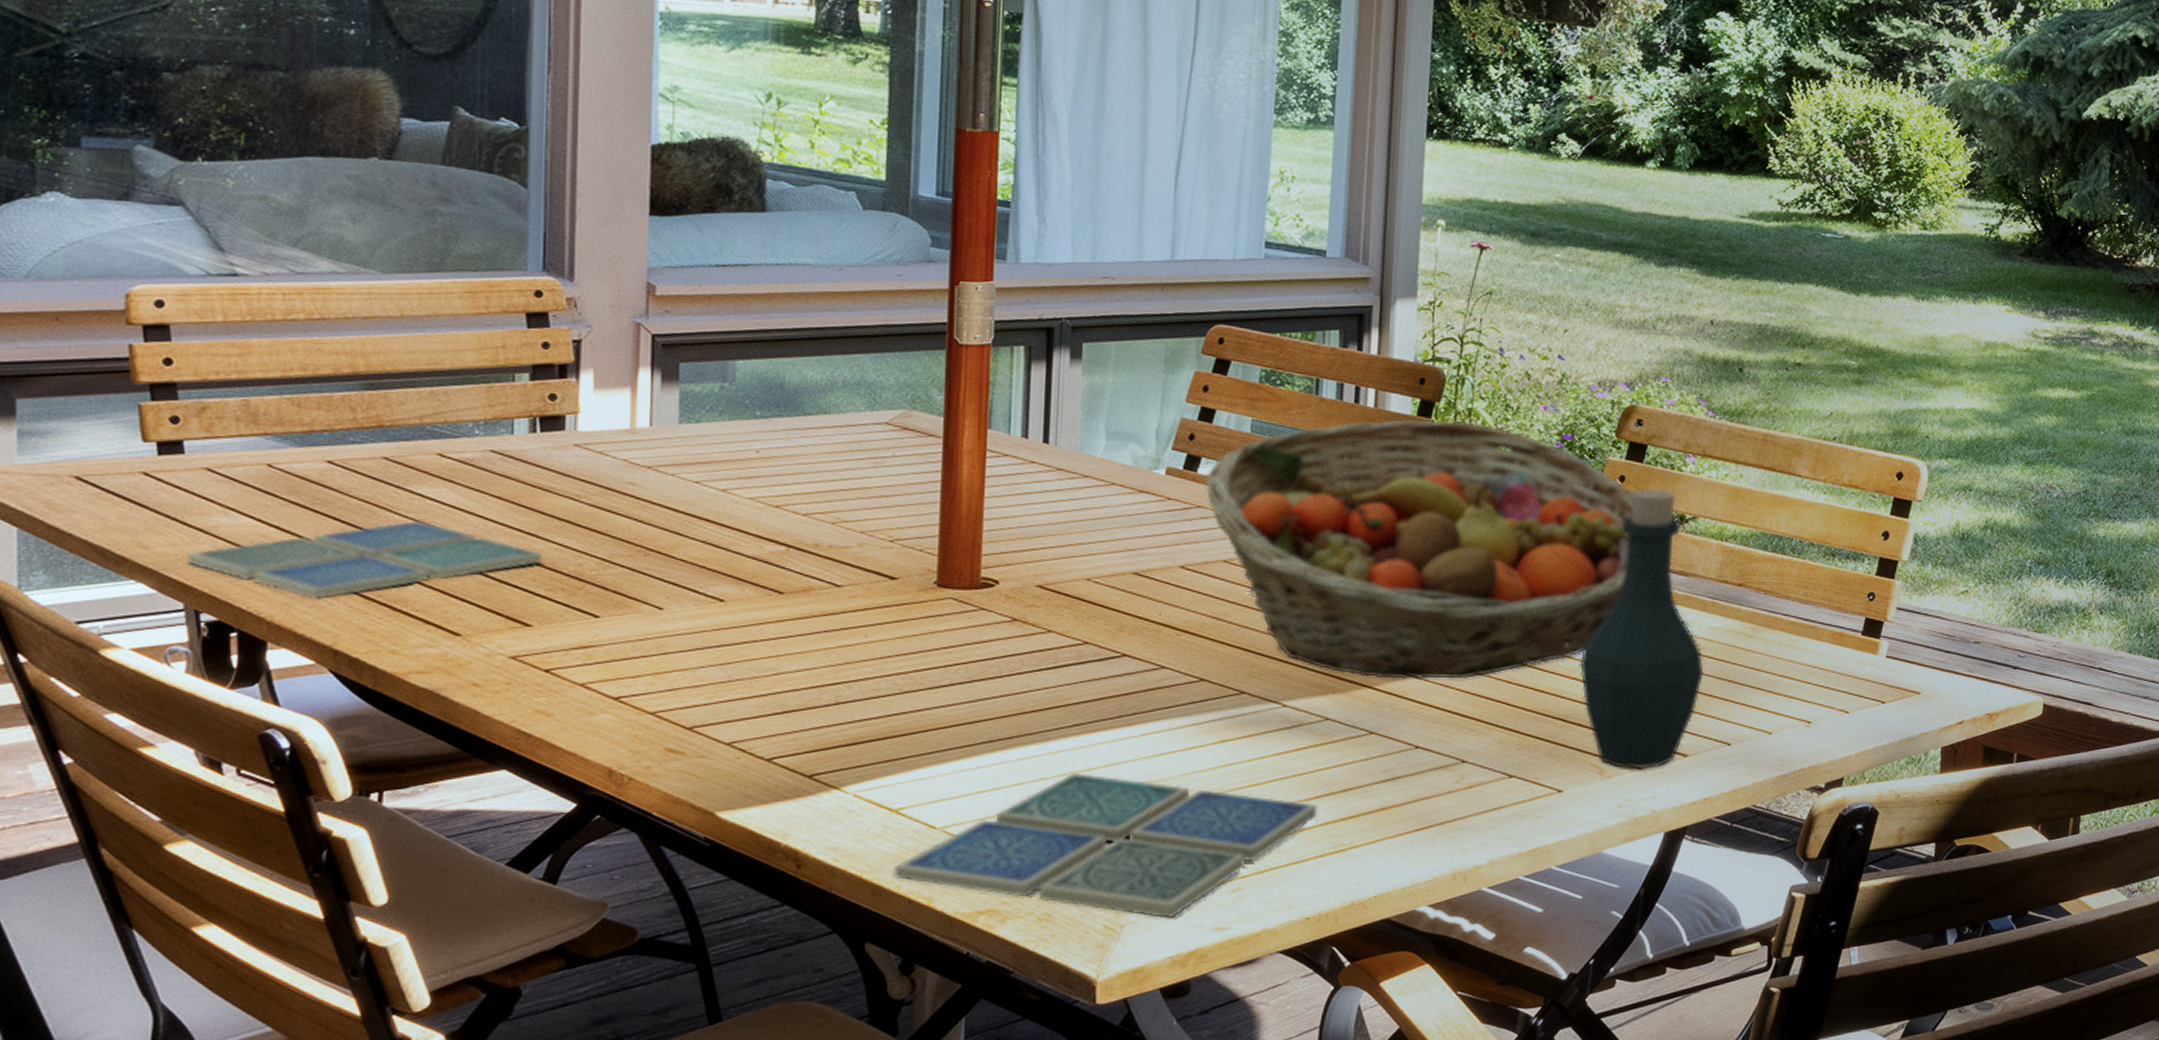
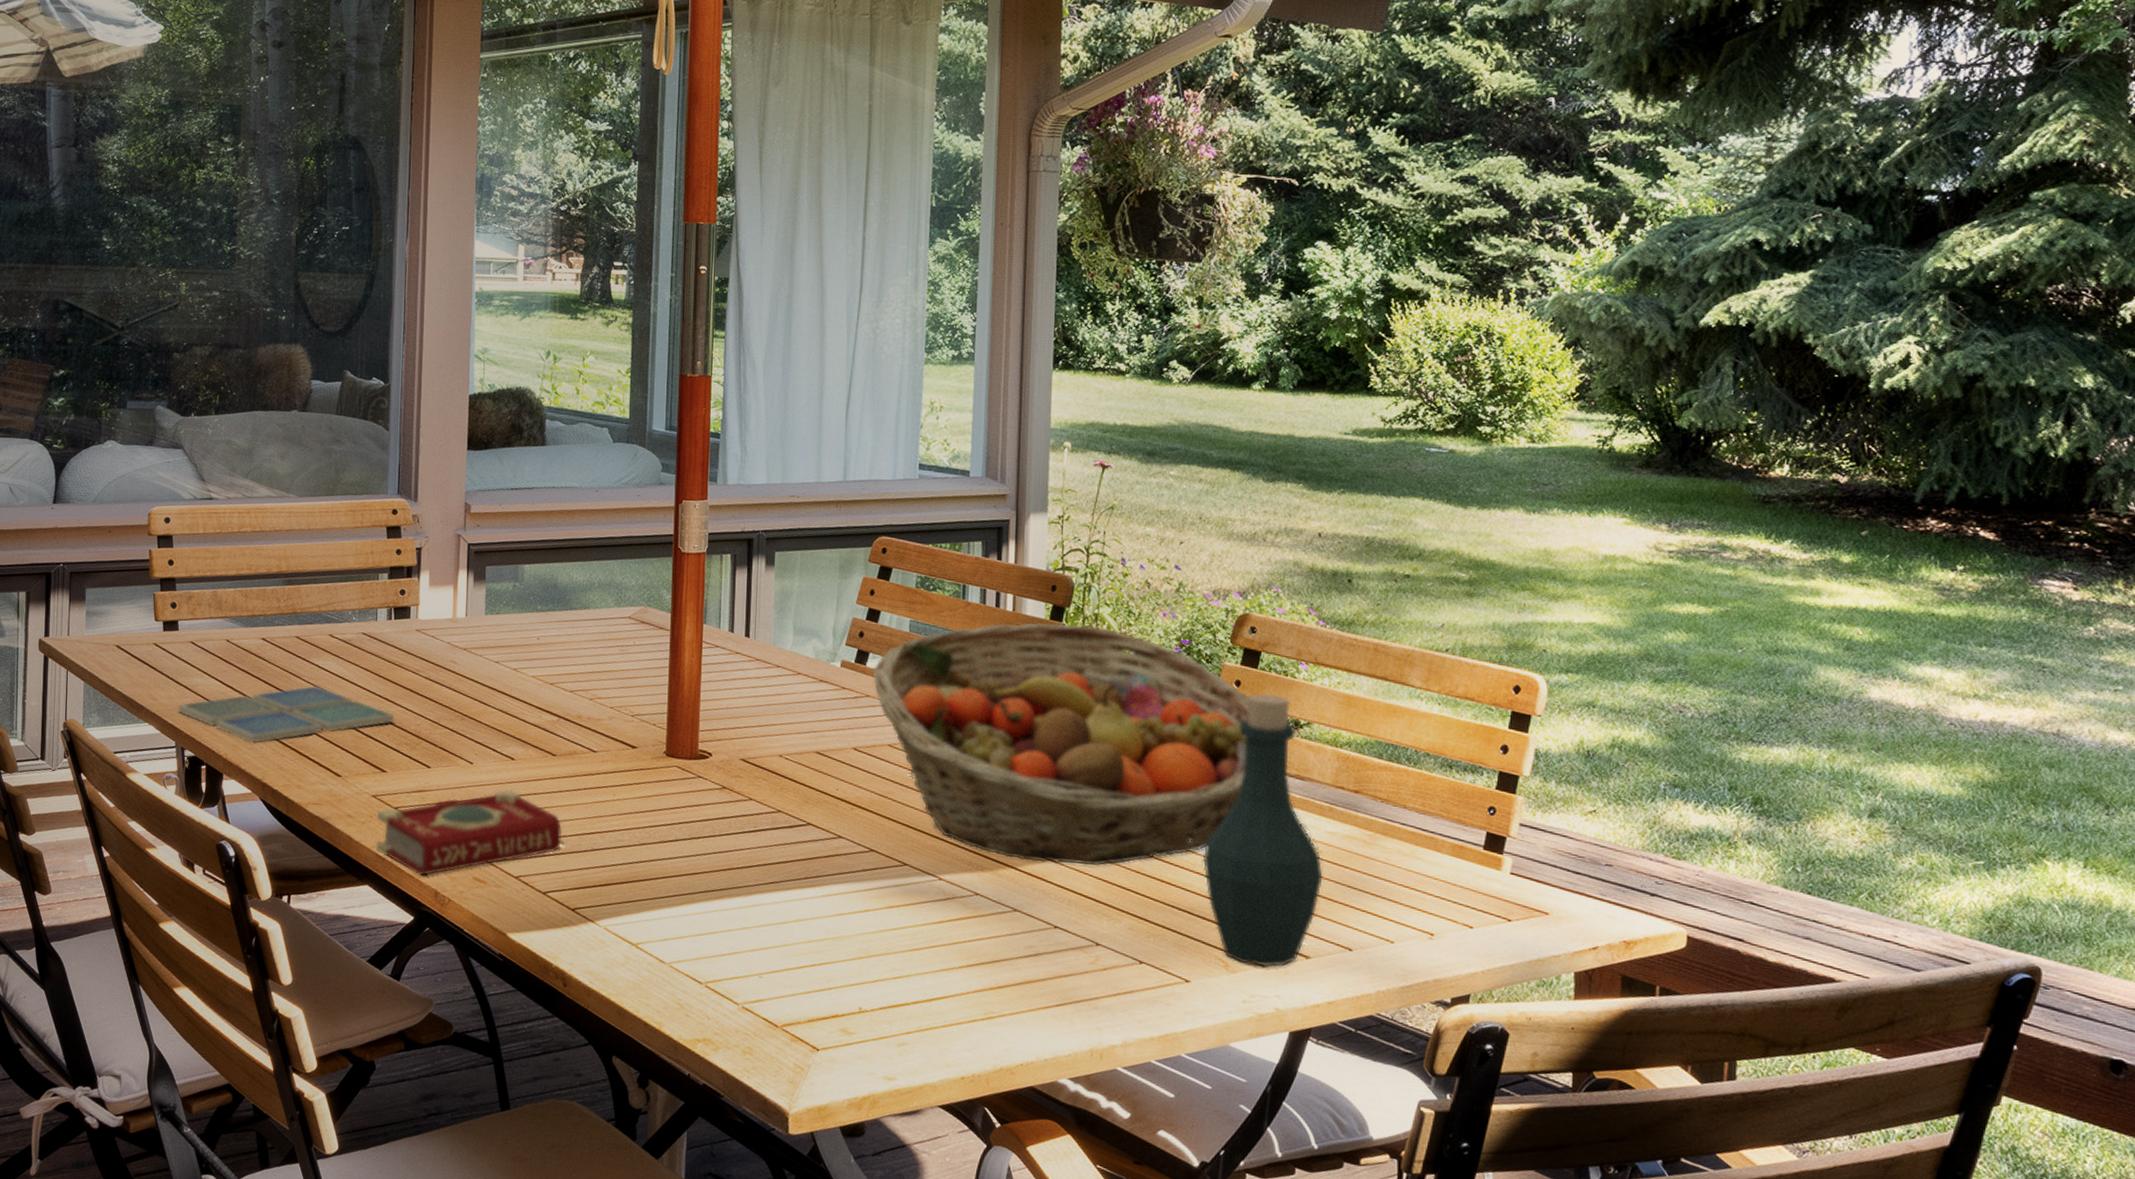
book: none [516,638,797,753] -> present [375,790,565,877]
drink coaster: present [894,772,1318,919] -> none [634,924,970,1065]

